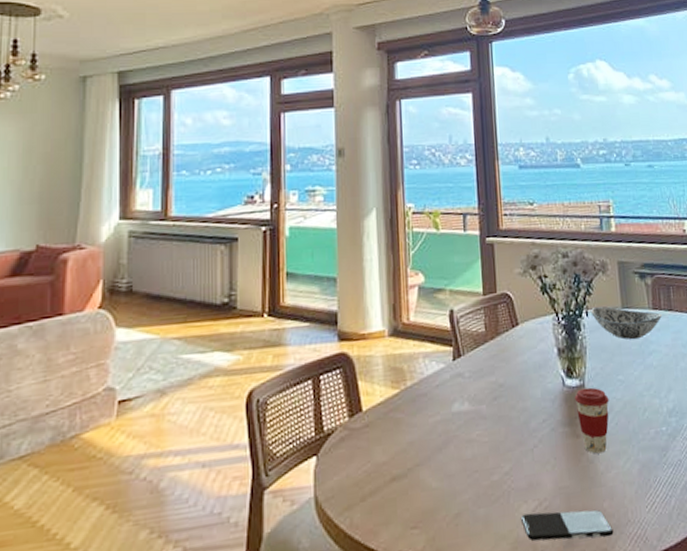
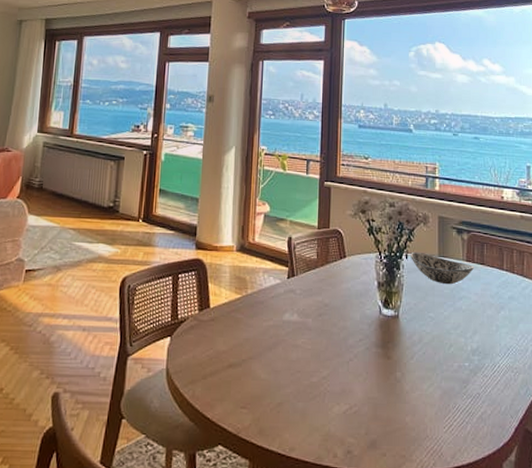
smartphone: present [520,509,614,541] -> none [332,414,413,446]
coffee cup: present [574,387,609,454] -> none [389,318,419,375]

